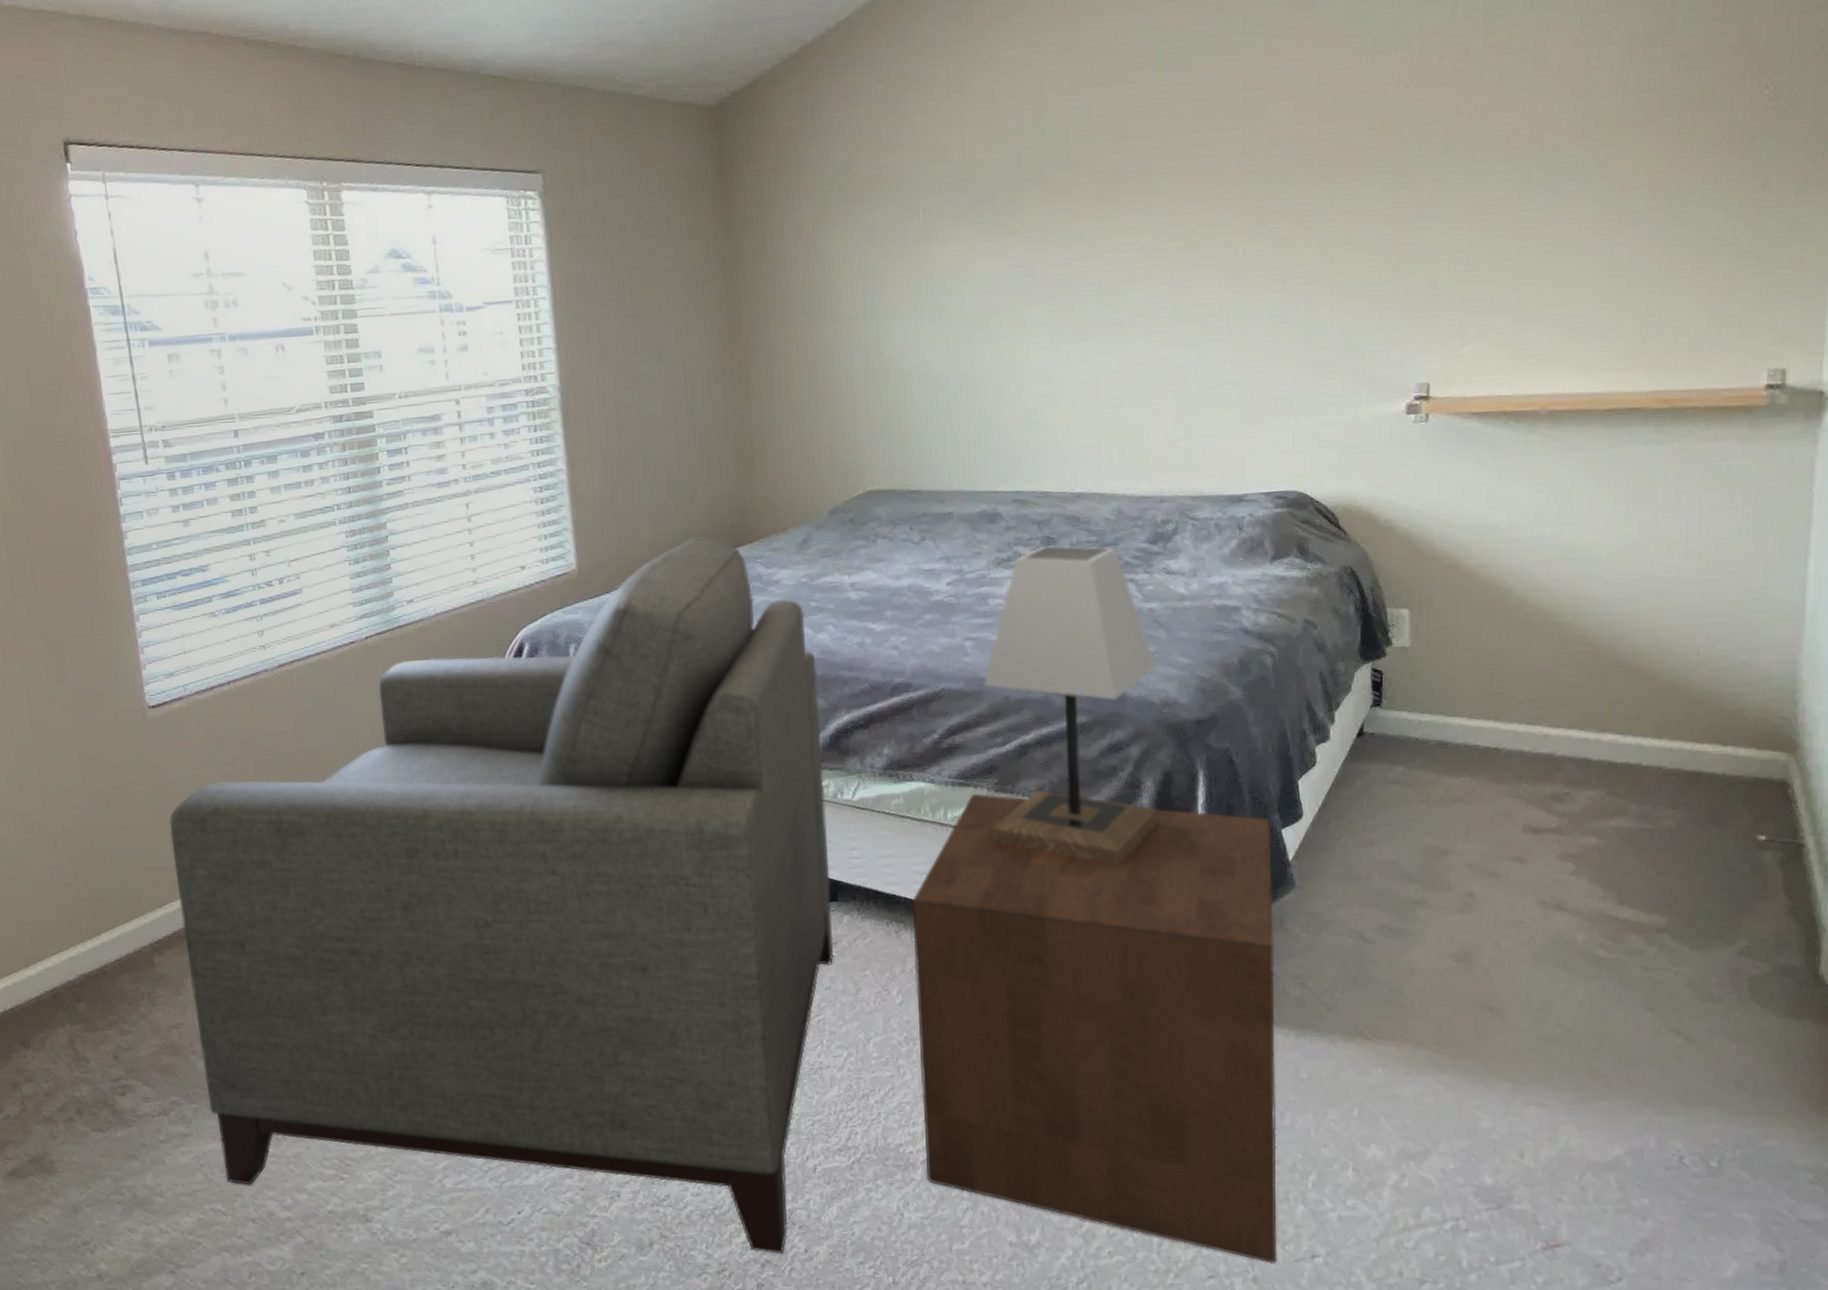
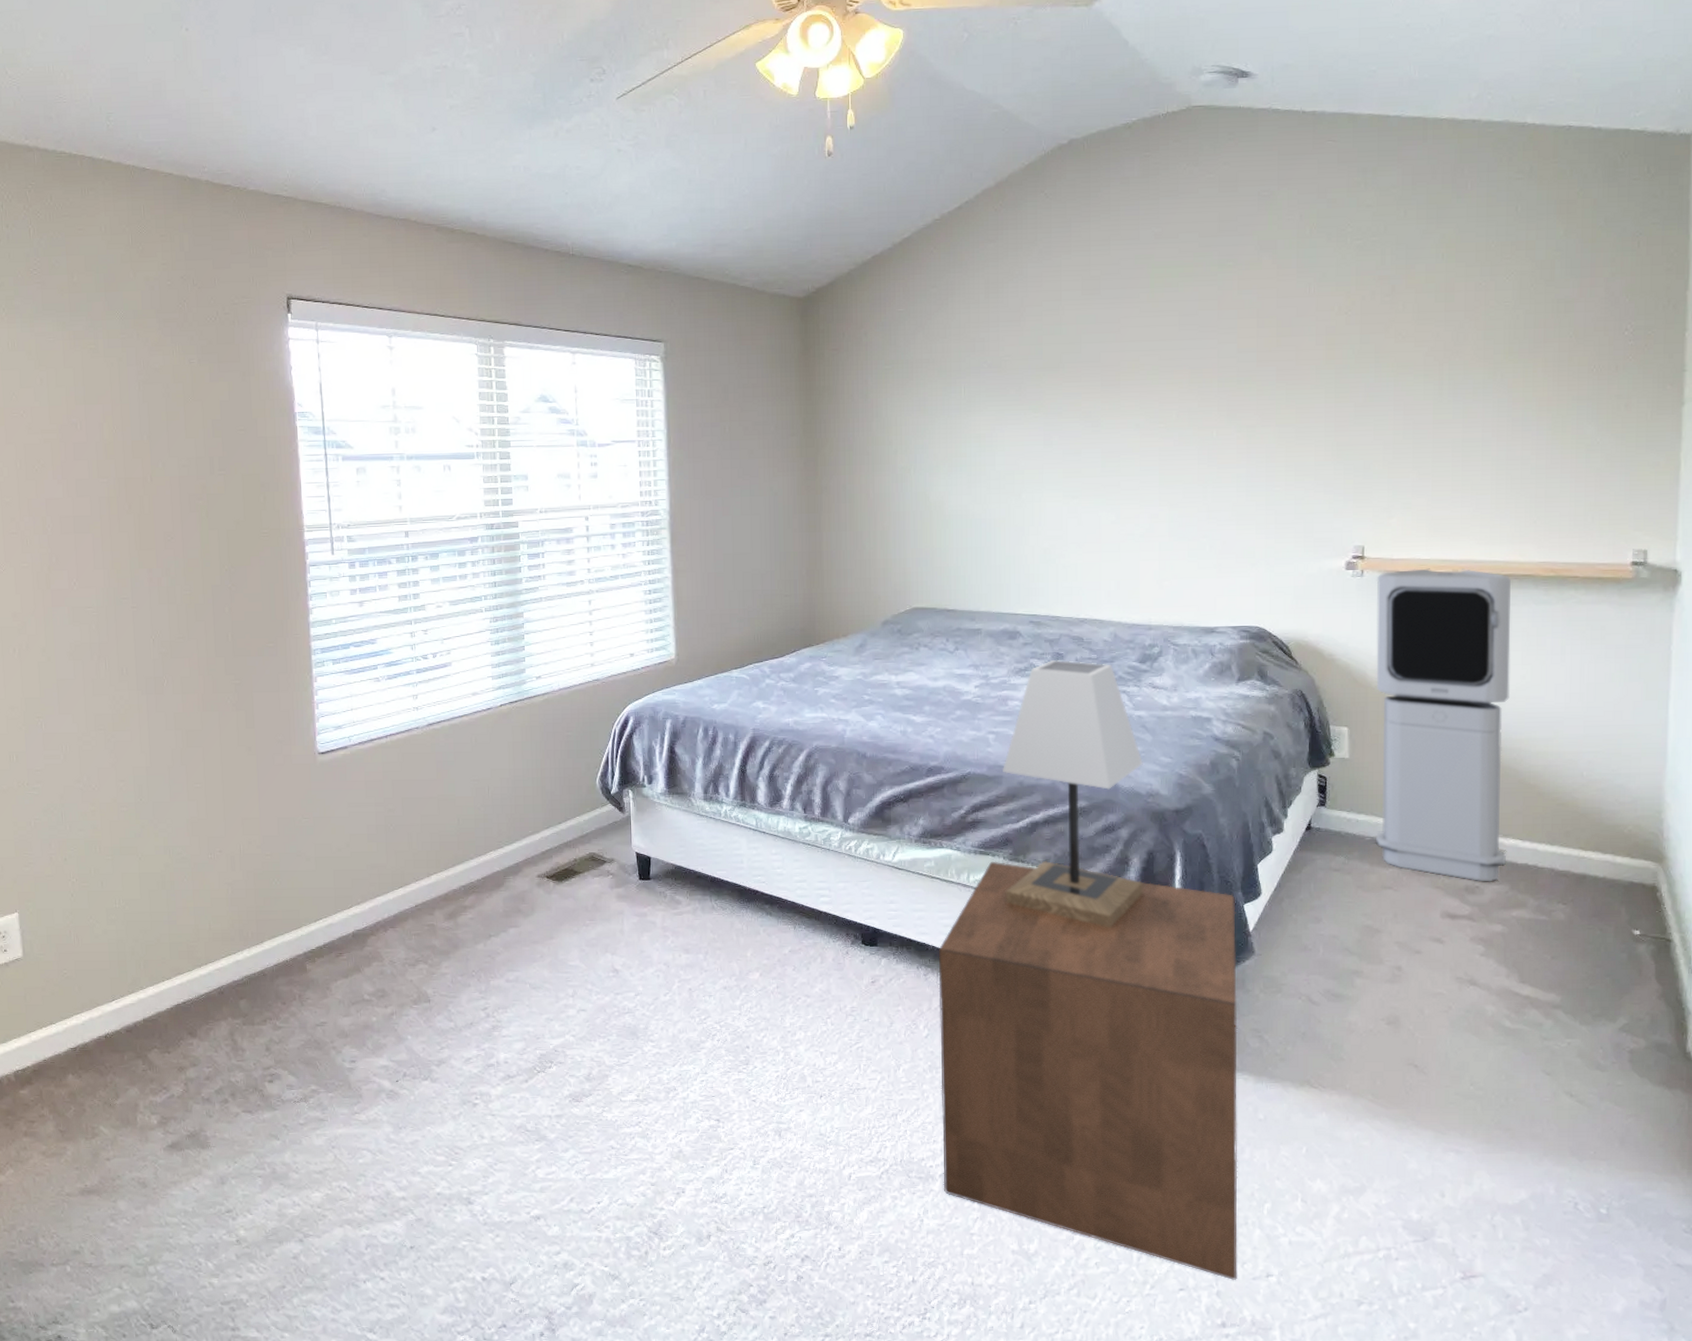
chair: present [169,535,834,1254] -> none [328,637,873,1250]
air purifier: none [1442,405,1613,787] -> present [1375,568,1511,882]

